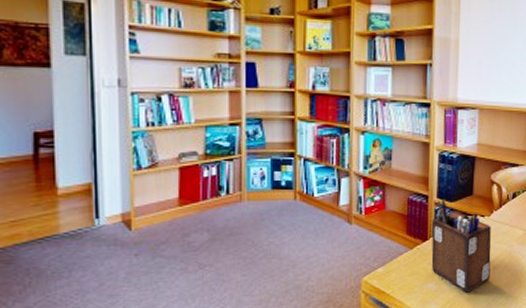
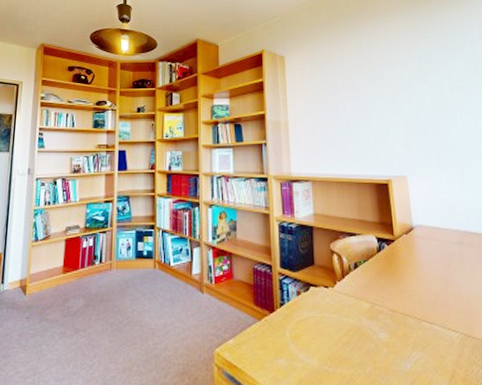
desk organizer: present [431,198,492,293] -> none [277,268,341,372]

